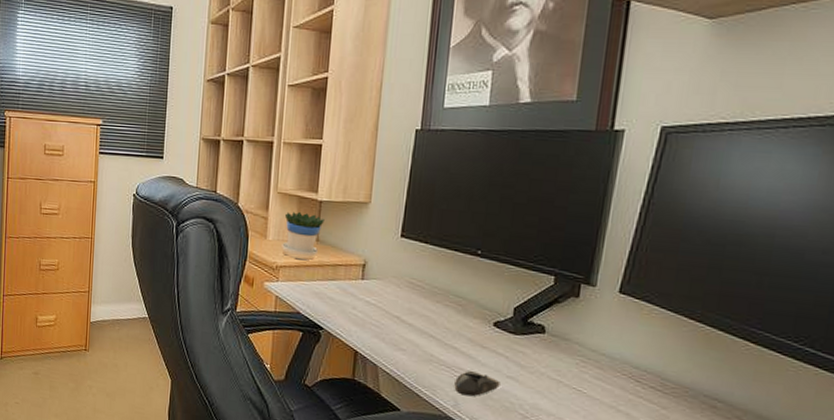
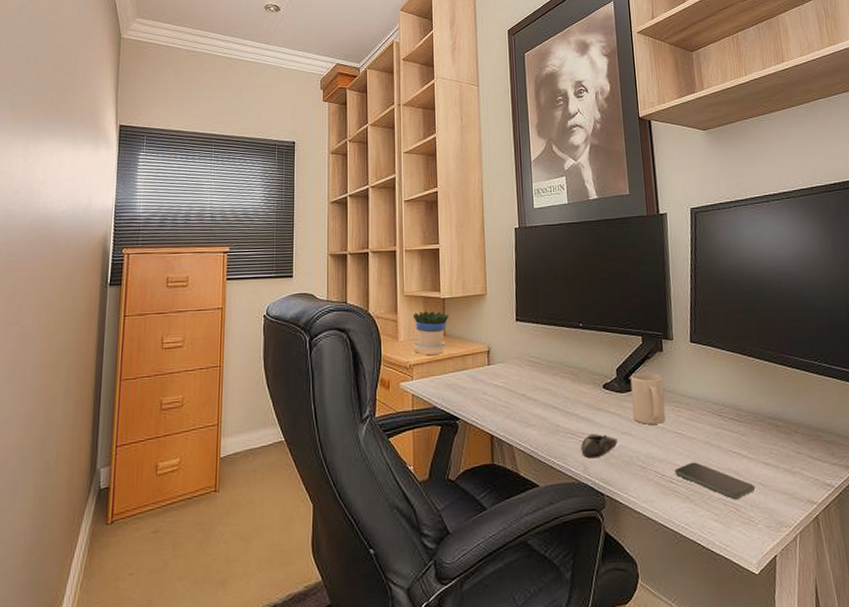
mug: none [524,316,572,376] -> present [630,373,666,425]

